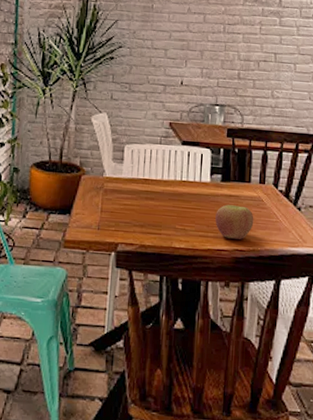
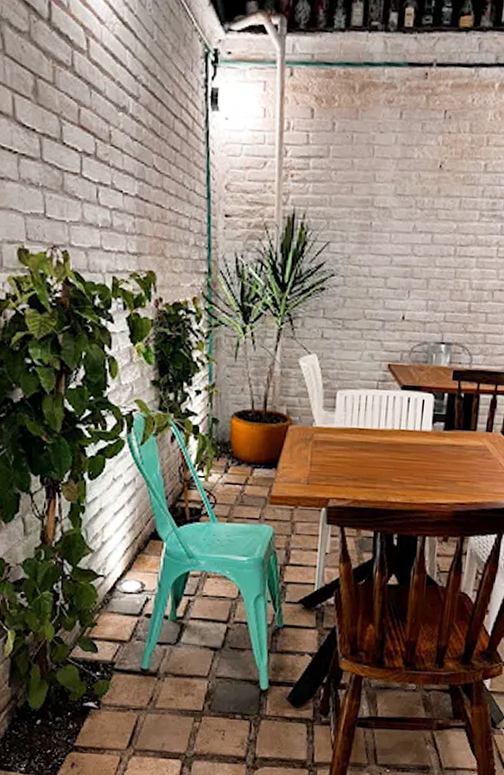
apple: present [215,204,254,239] -> none [435,455,478,492]

